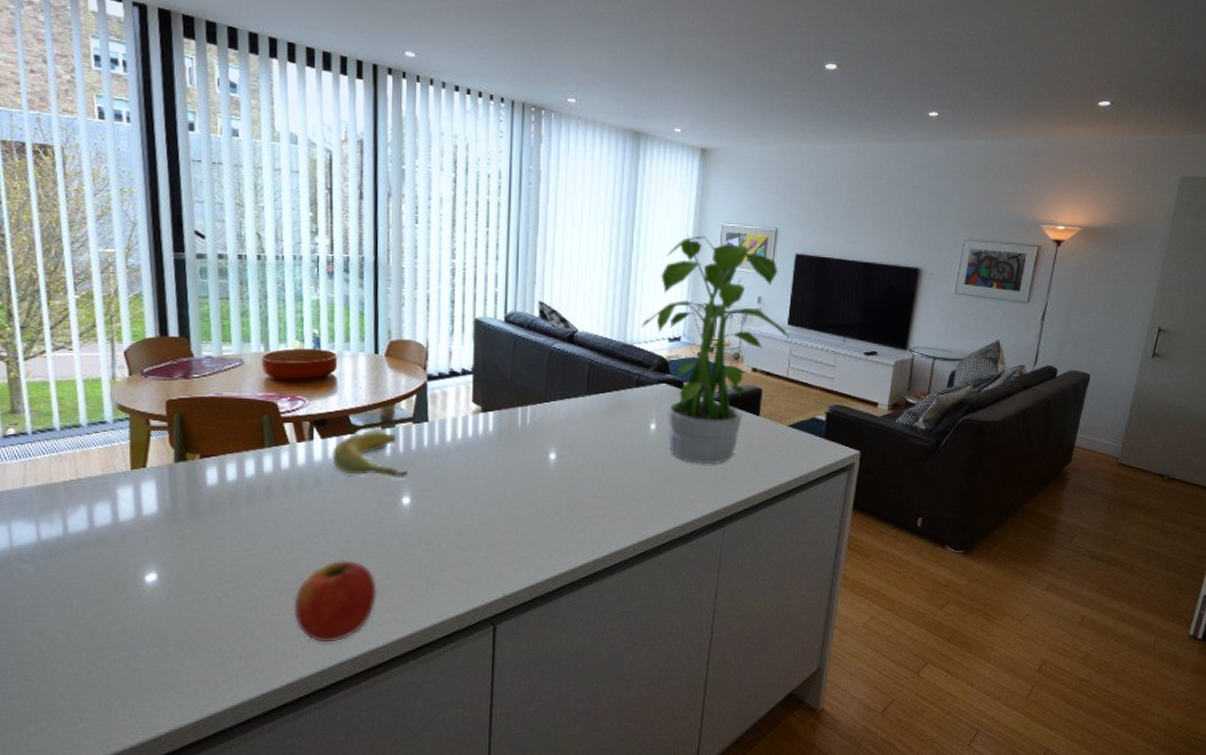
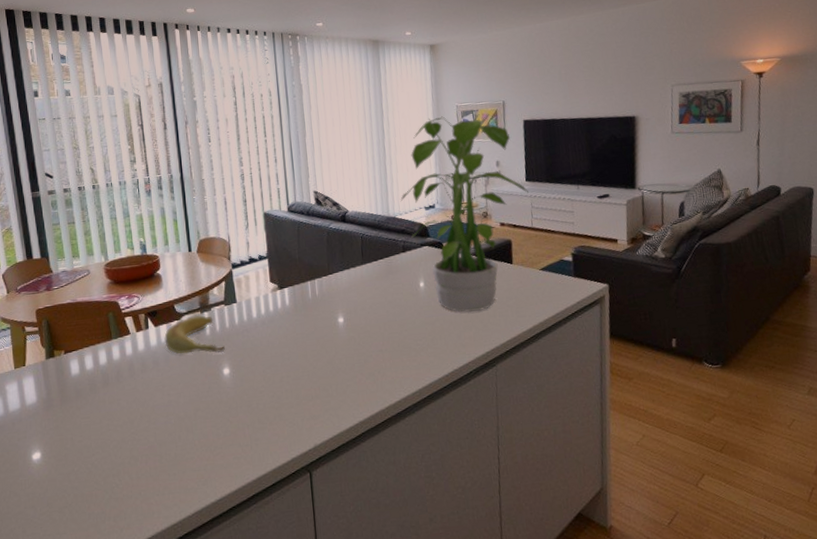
apple: present [293,560,377,643] -> none [146,427,212,500]

